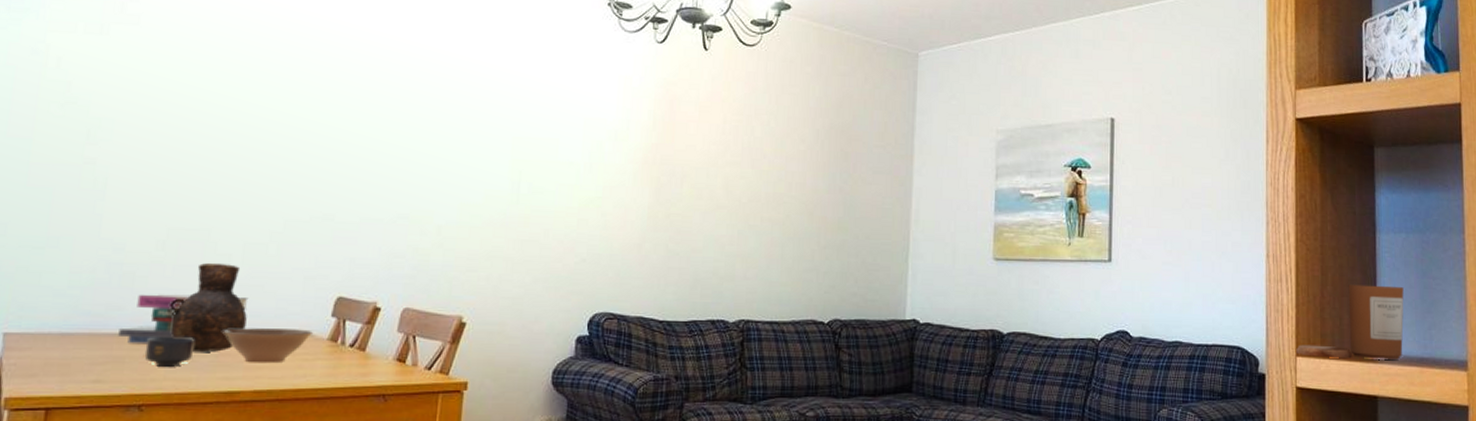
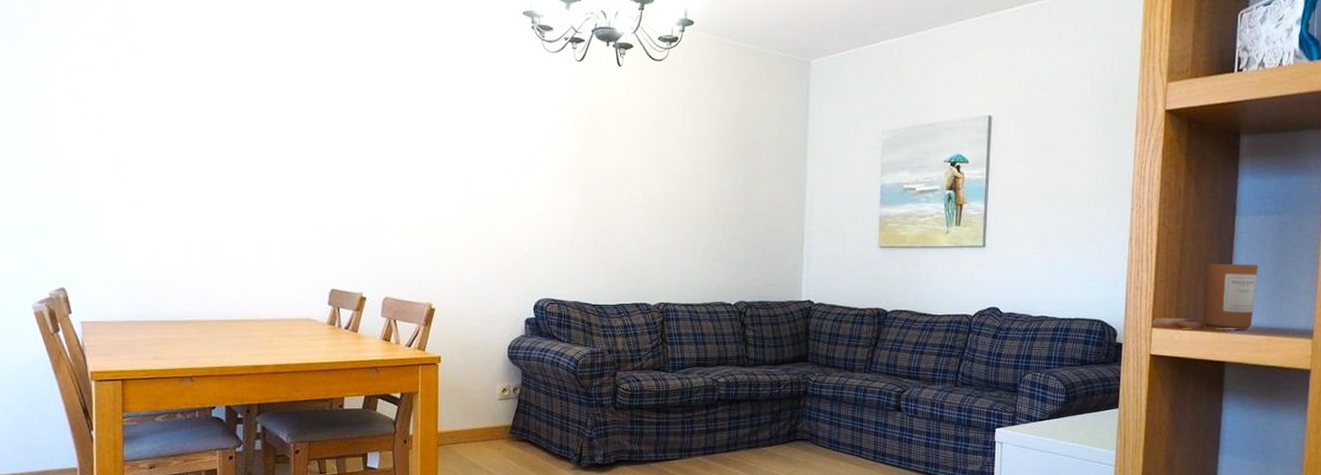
books: present [118,293,249,345] -> none [166,288,262,329]
mug: present [144,336,196,367] -> none [188,322,226,346]
vase: present [170,262,247,352] -> none [202,263,263,335]
bowl: present [222,328,314,364] -> none [245,315,316,343]

